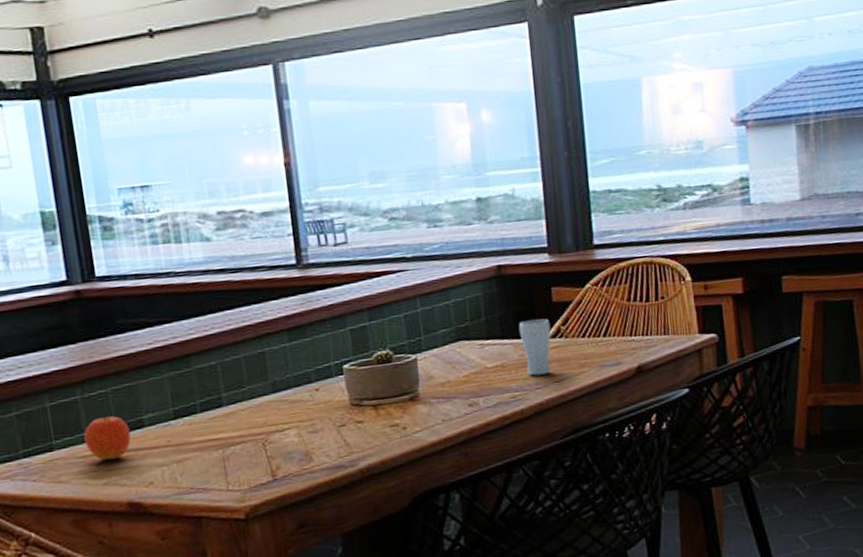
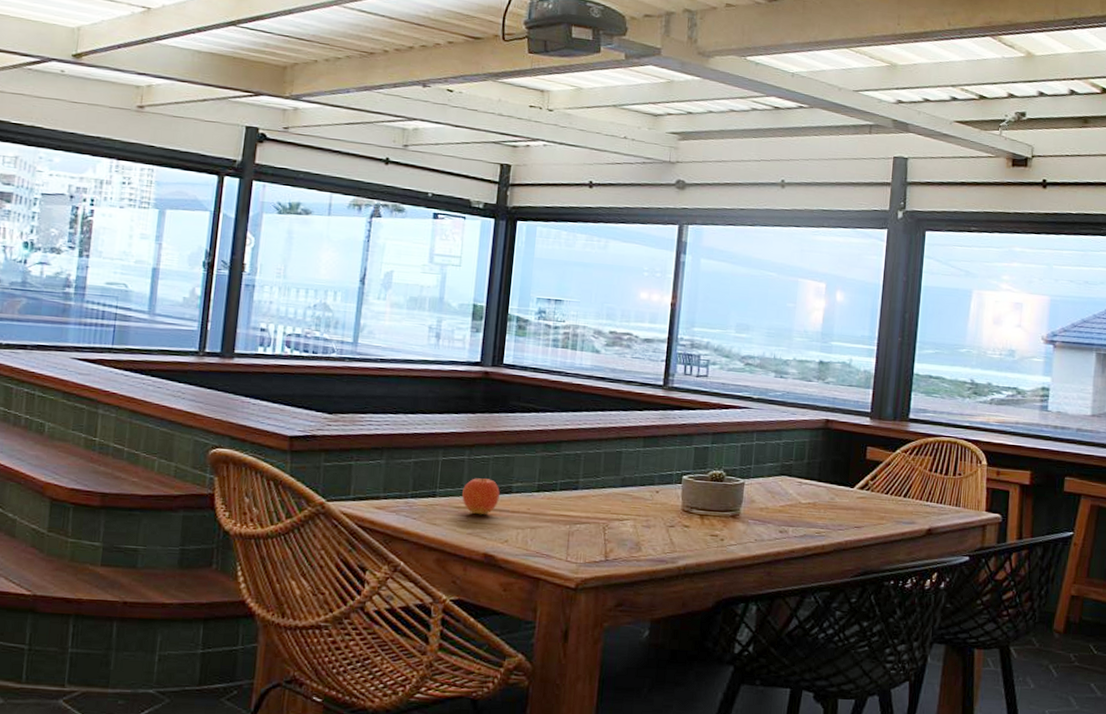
drinking glass: present [518,318,551,376] -> none [833,470,861,519]

